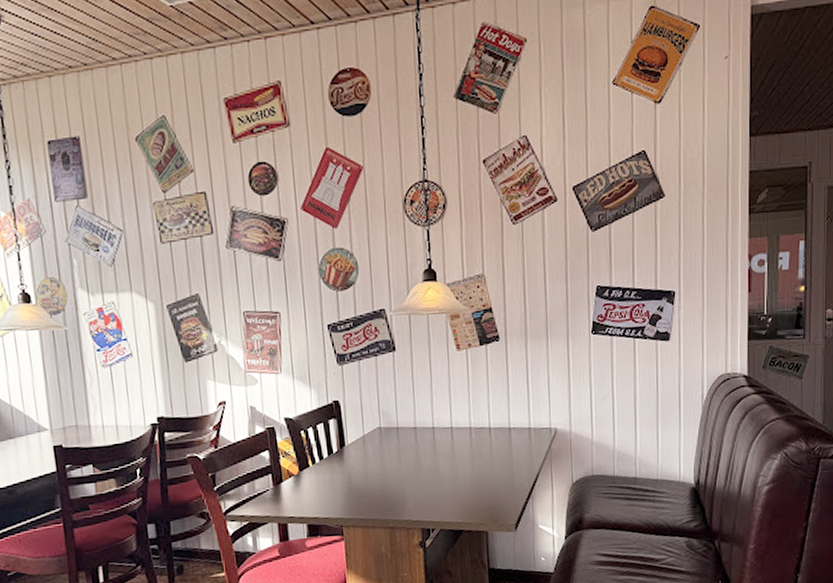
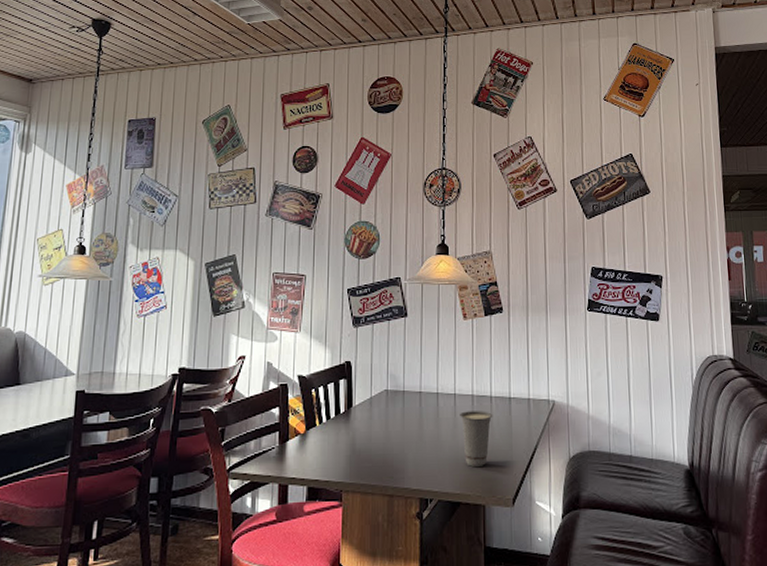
cup: none [458,442,493,497] -> present [460,411,493,467]

